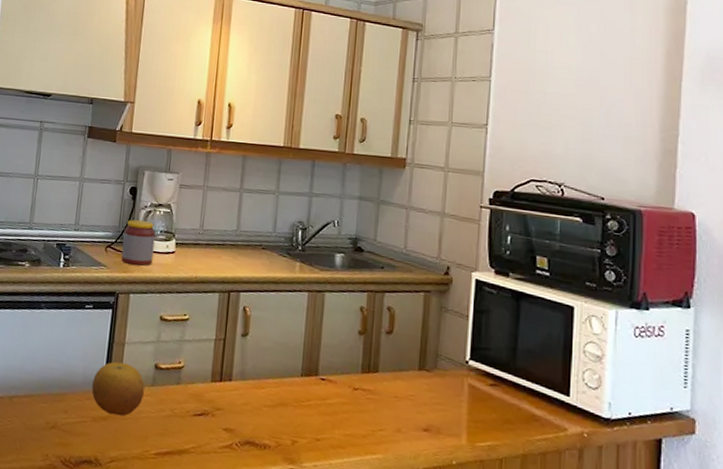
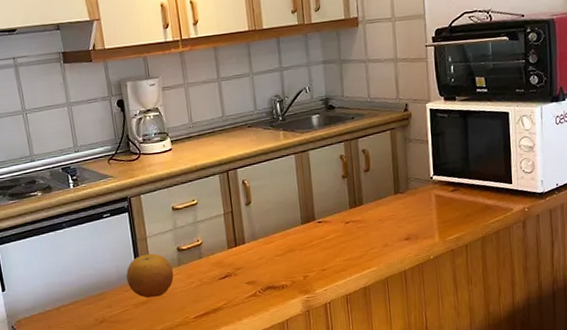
jar: present [121,219,156,266] -> none [121,127,154,170]

